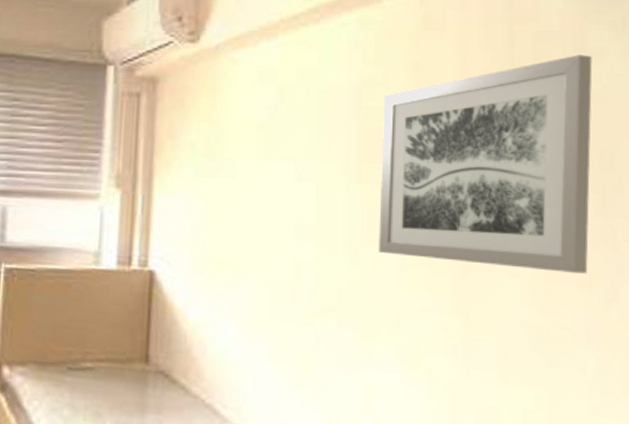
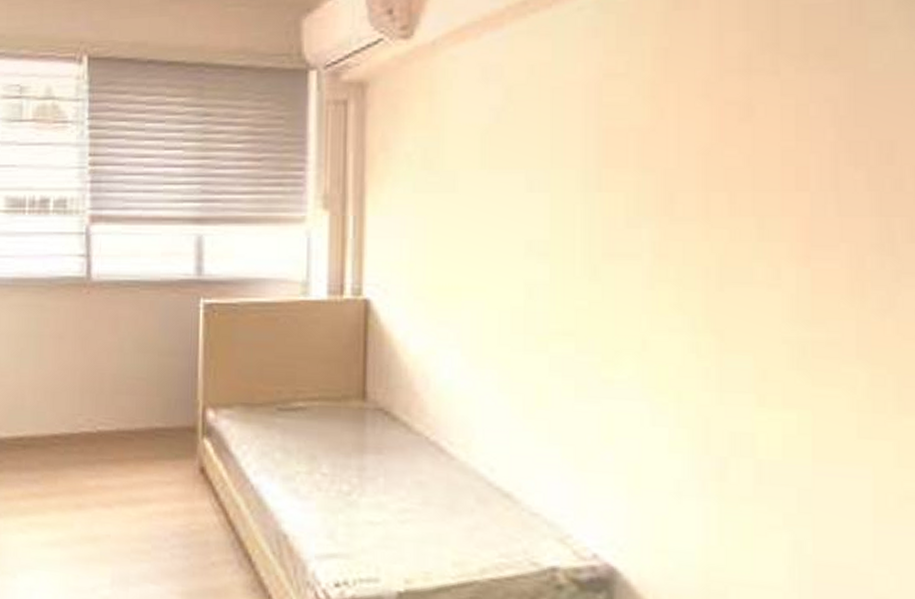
wall art: present [379,55,593,274] -> none [621,29,872,282]

